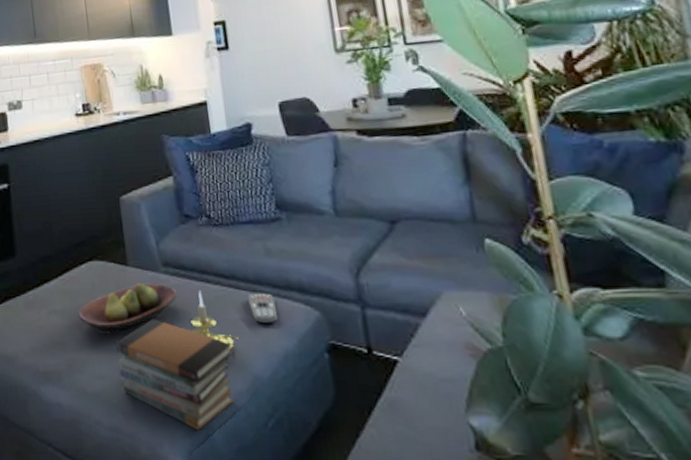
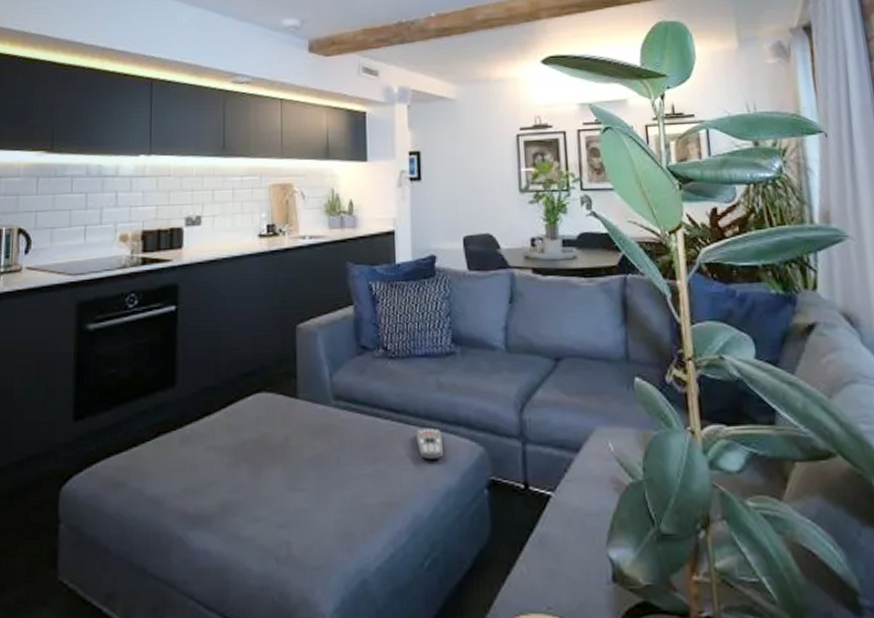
fruit bowl: present [78,282,178,334] -> none [238,416,346,473]
book stack: present [116,318,234,430] -> none [275,455,397,574]
candle holder: present [190,290,239,351] -> none [356,425,403,489]

